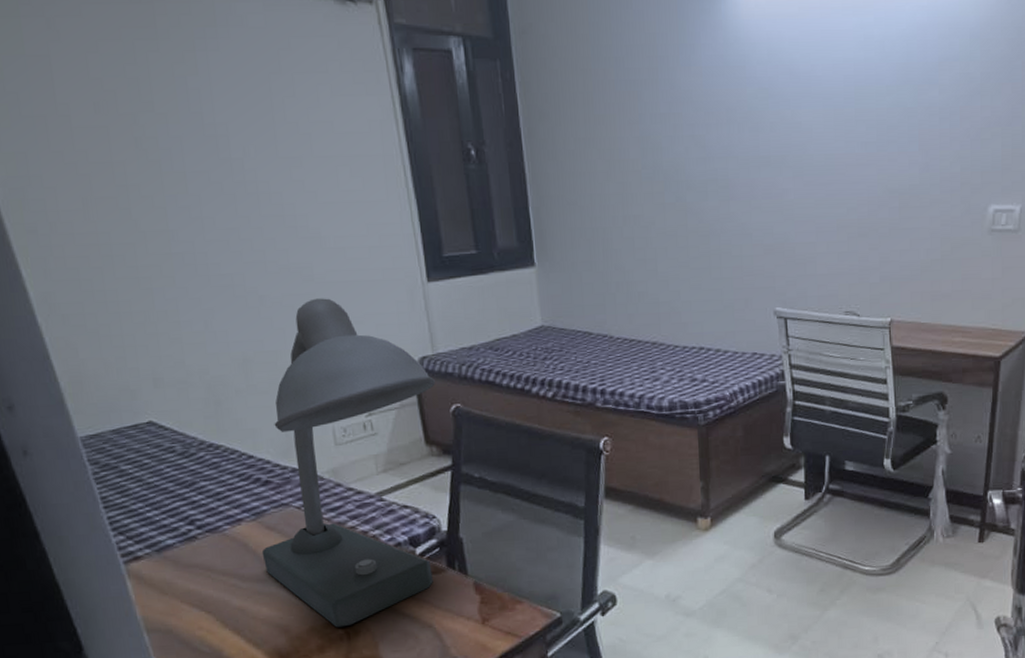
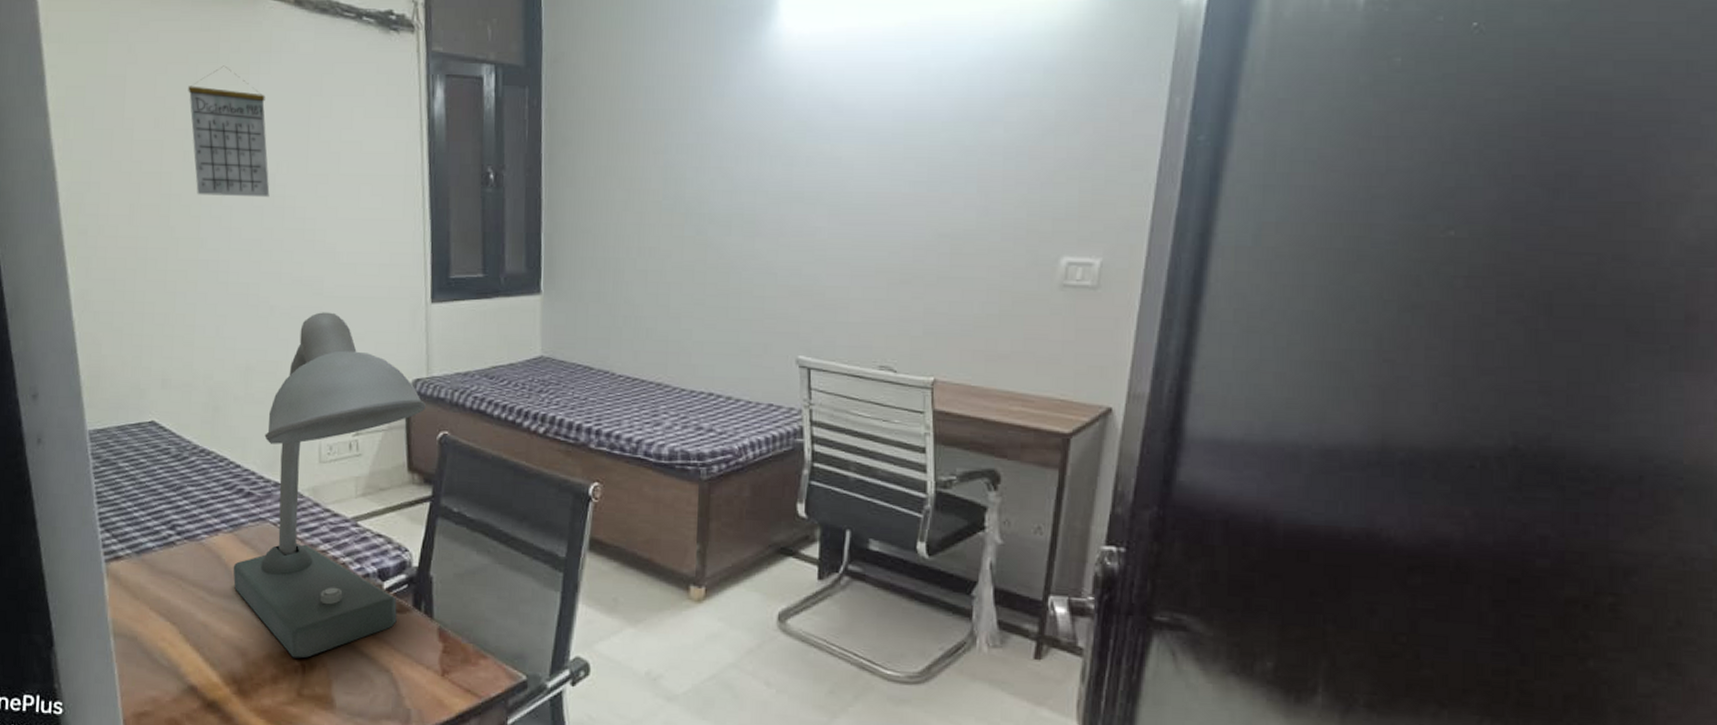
calendar: none [127,42,240,185] -> present [188,65,270,198]

